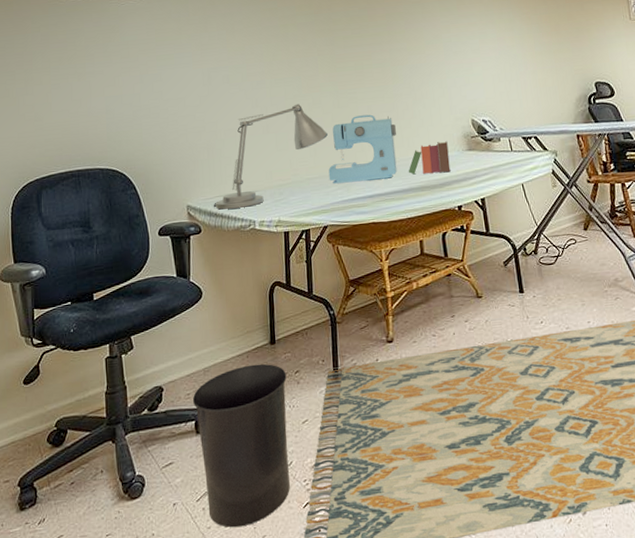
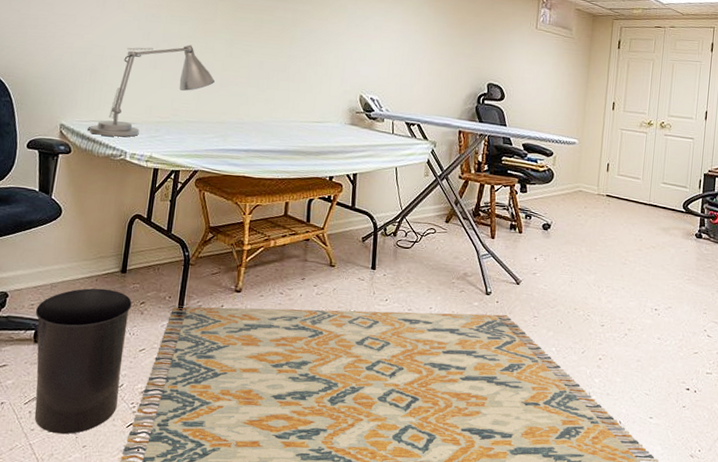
sewing machine: present [328,114,397,184] -> none [208,68,284,137]
books: present [408,141,451,175] -> none [287,110,332,142]

